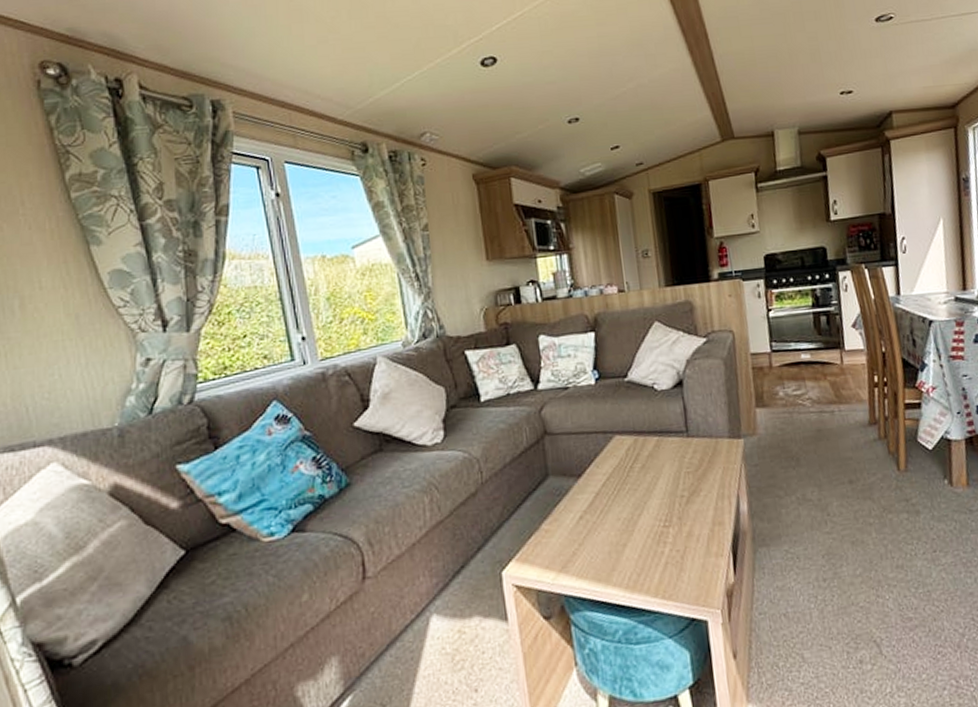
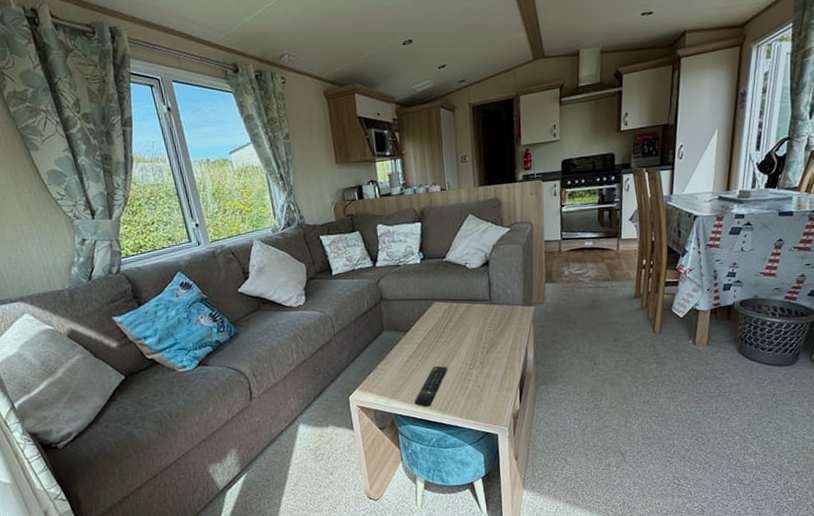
remote control: none [591,523,636,583] -> present [414,365,448,407]

